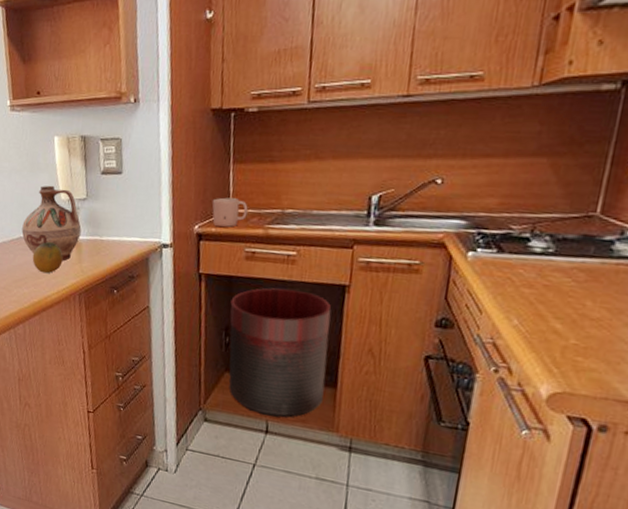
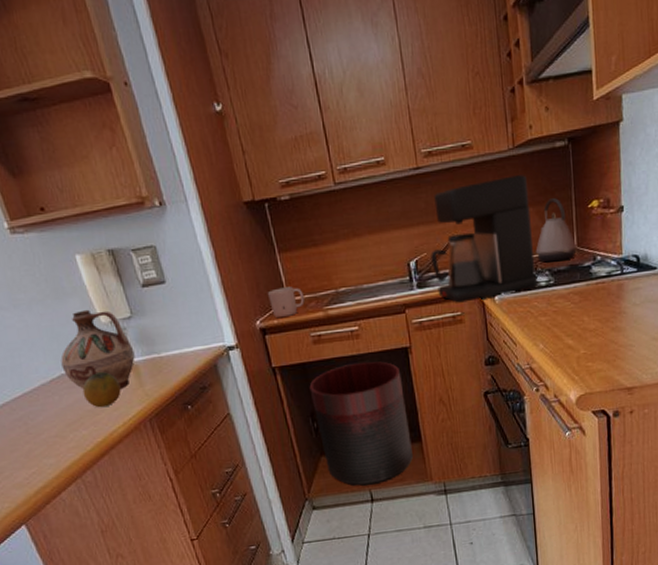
coffee maker: none [397,117,548,252] -> present [430,175,538,303]
kettle: none [537,151,600,229] -> present [535,198,576,263]

